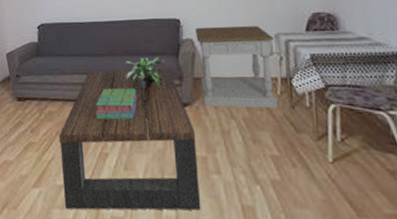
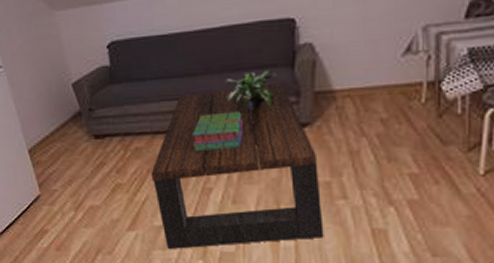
side table: present [195,25,278,109] -> none [315,17,422,125]

